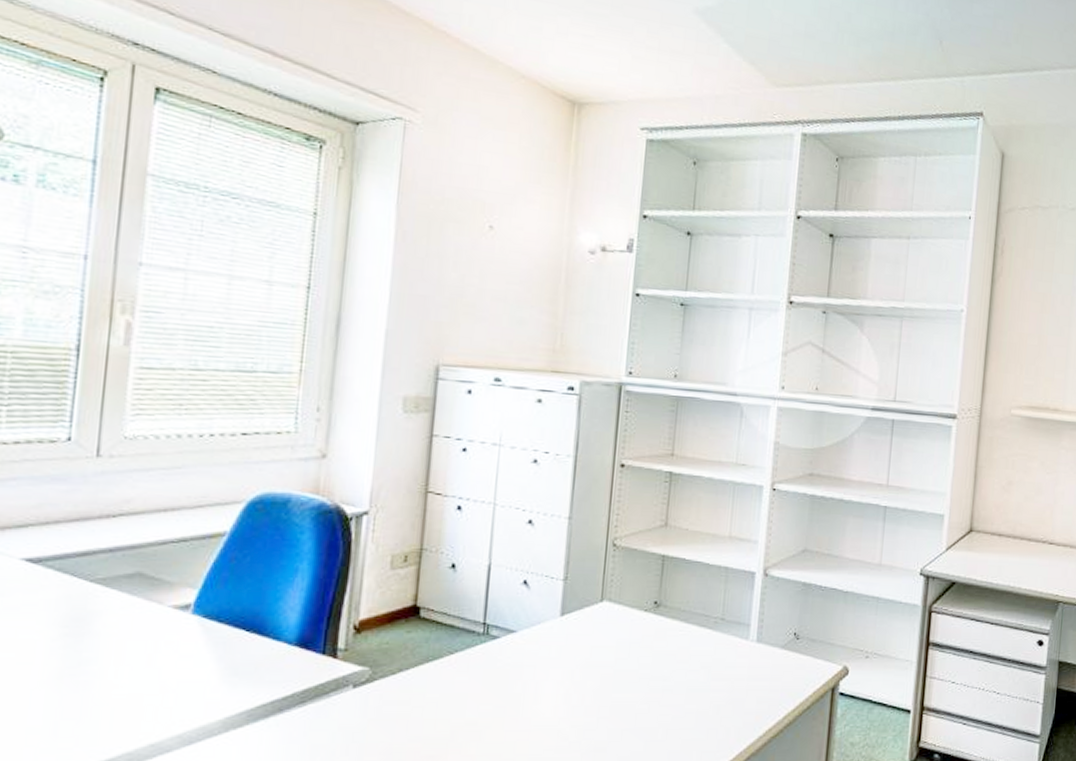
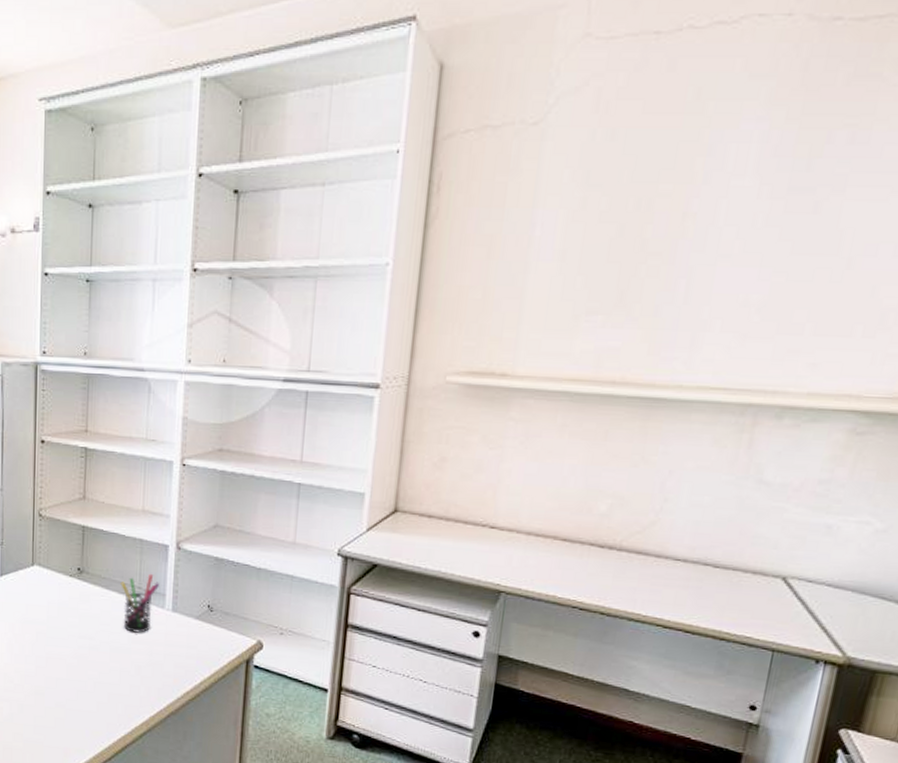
pen holder: none [702,603,744,668] -> present [120,573,159,633]

